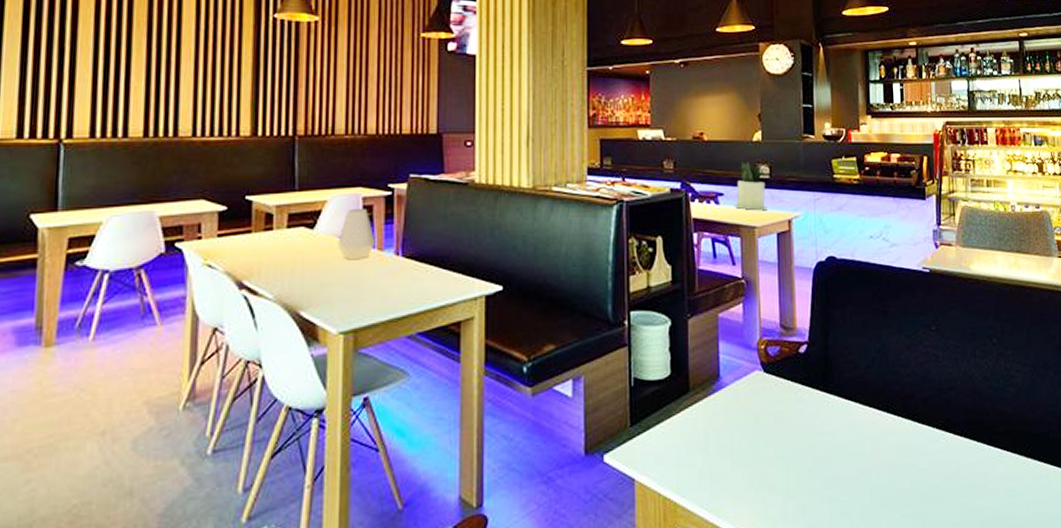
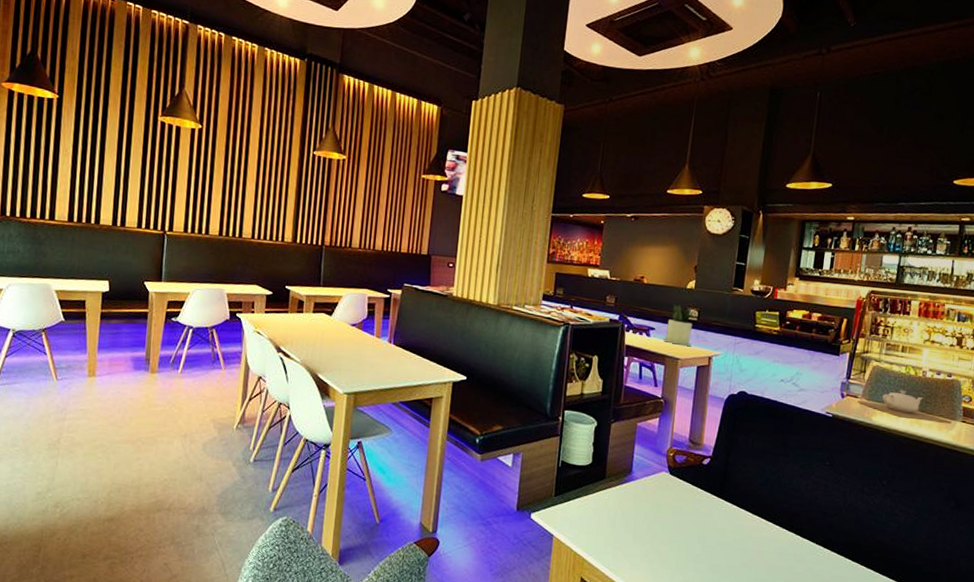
vase: present [338,208,375,261] -> none [347,304,375,343]
teapot: none [952,230,1049,262] -> present [857,390,952,425]

